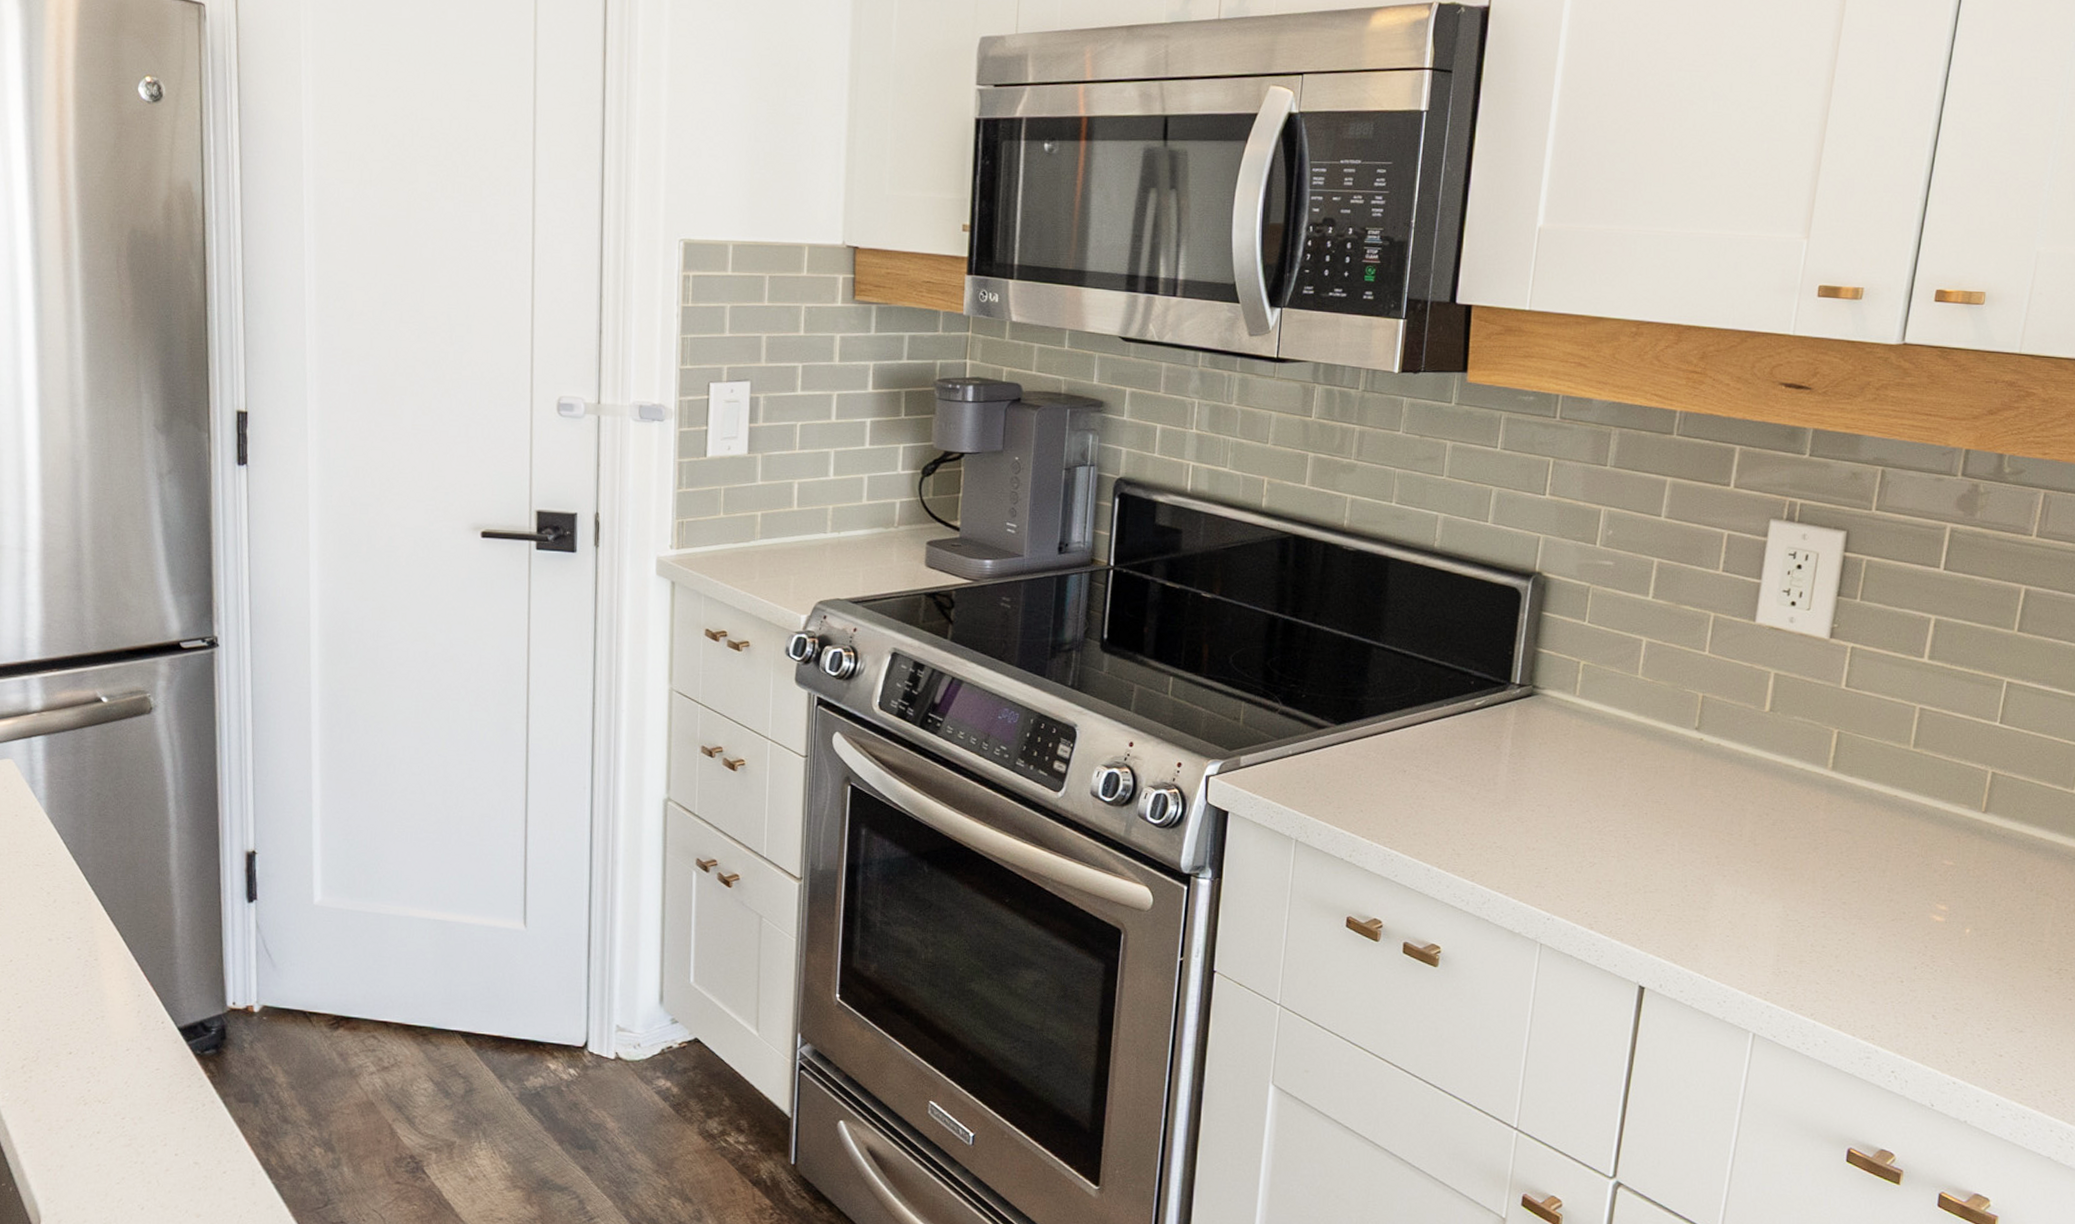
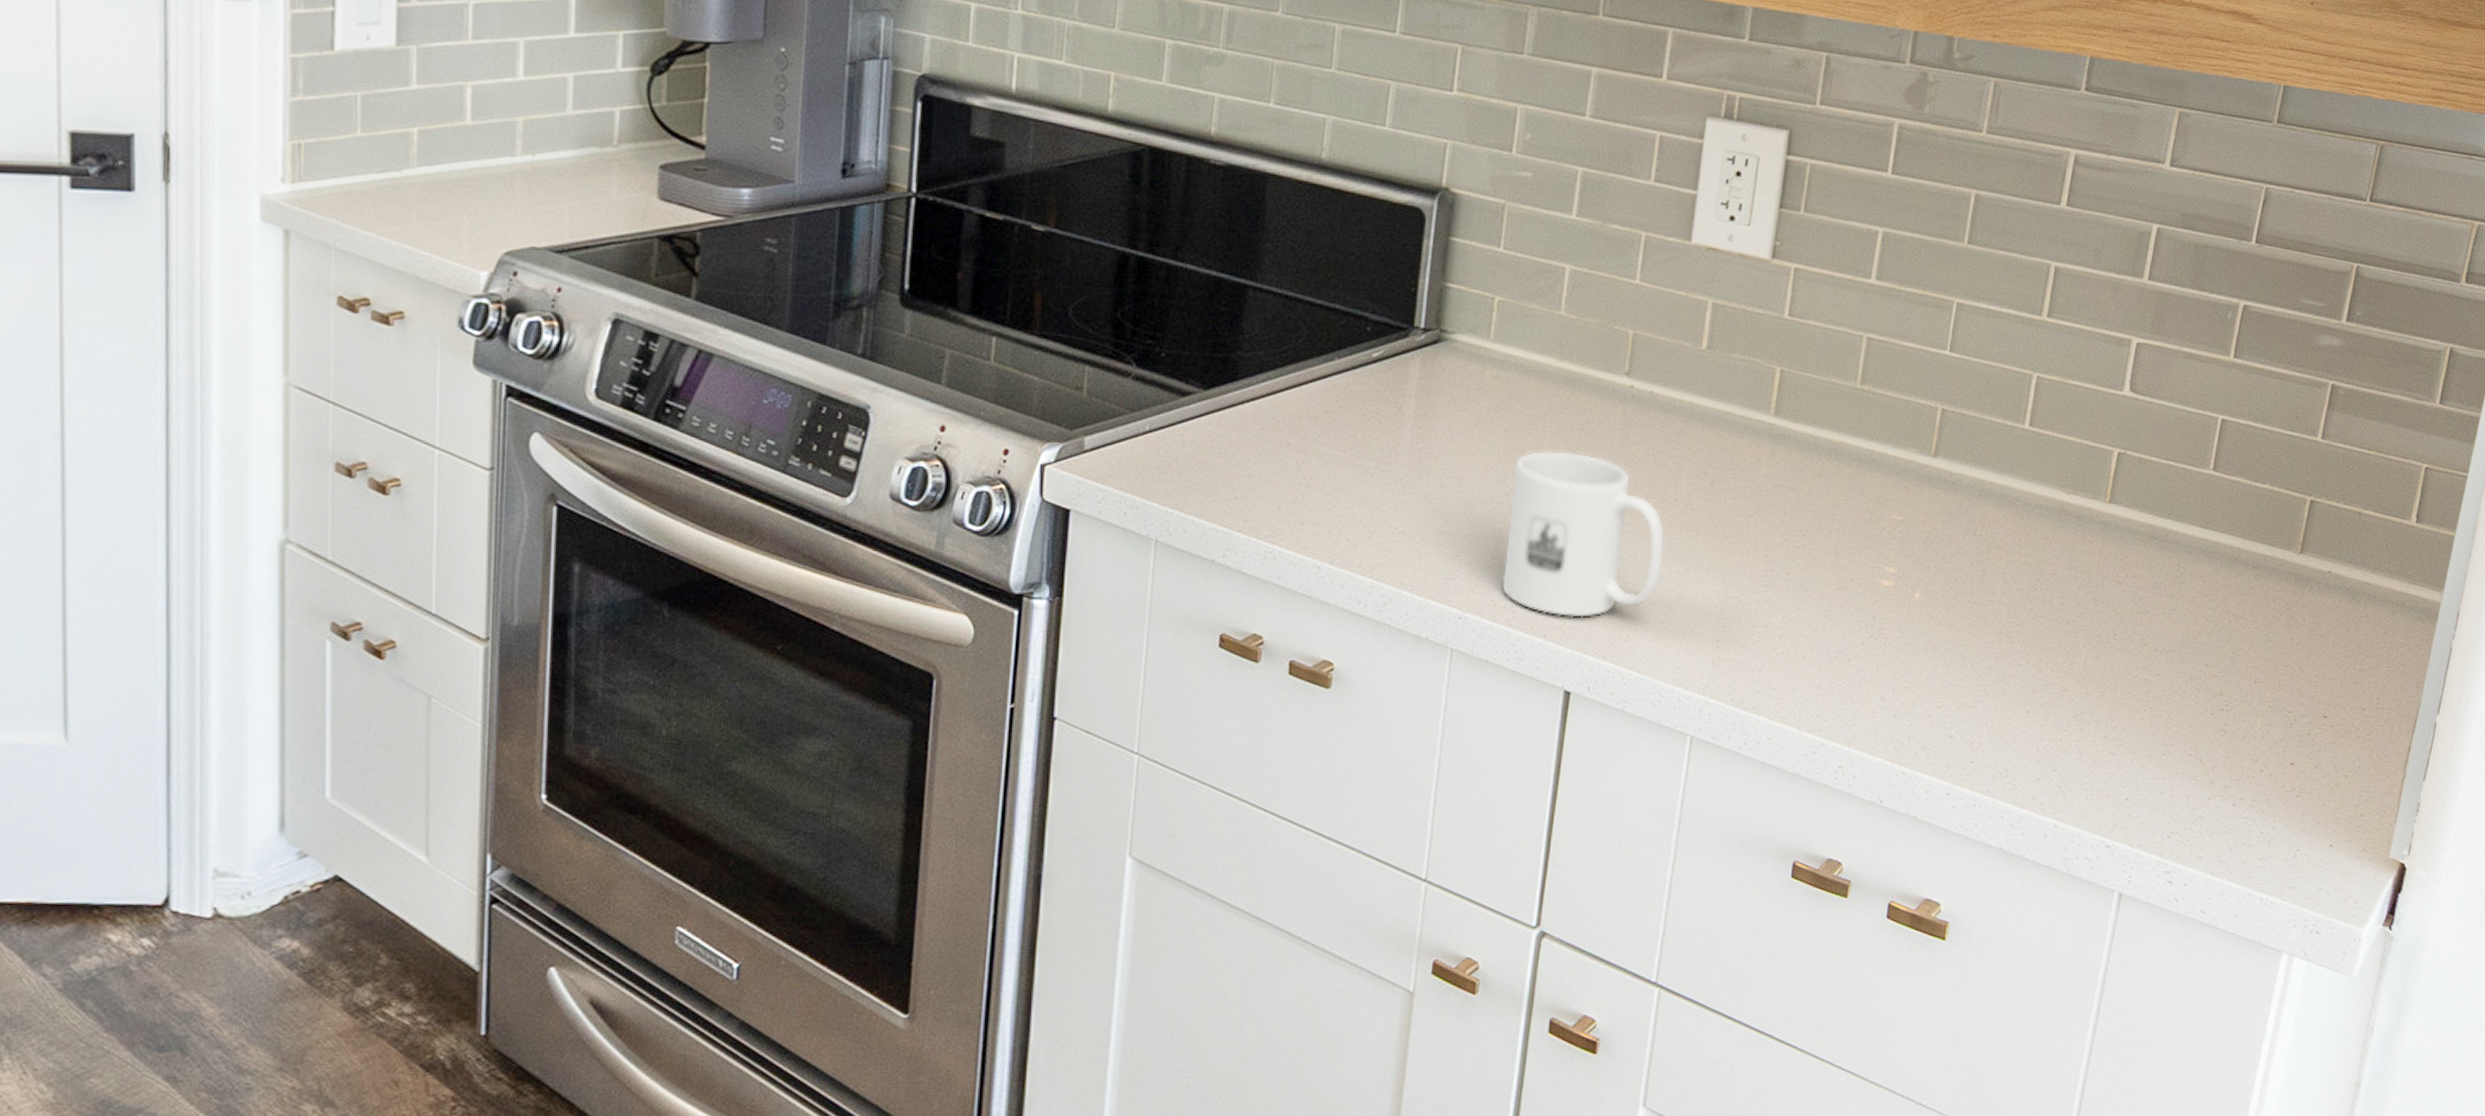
mug: none [1583,787,1731,927] -> present [1500,450,1666,618]

